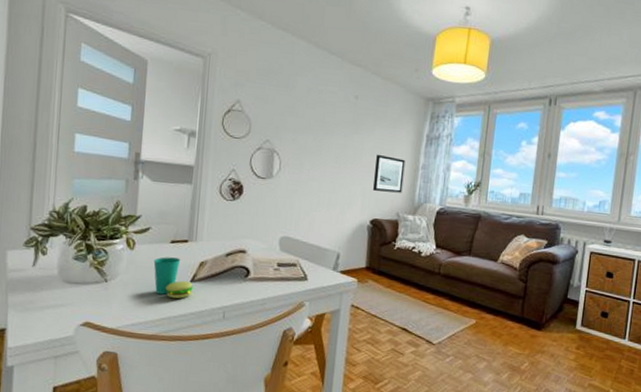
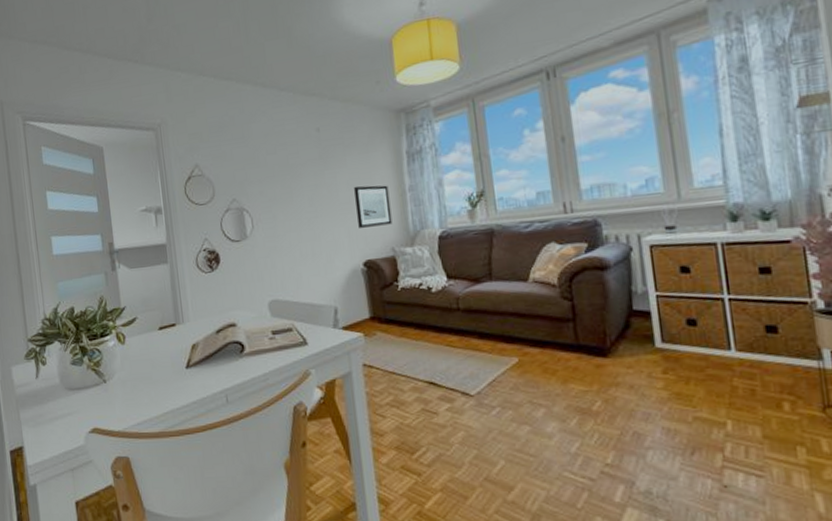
cup: present [153,257,194,299] -> none [146,344,191,389]

